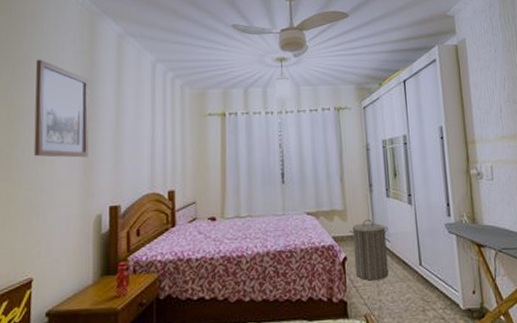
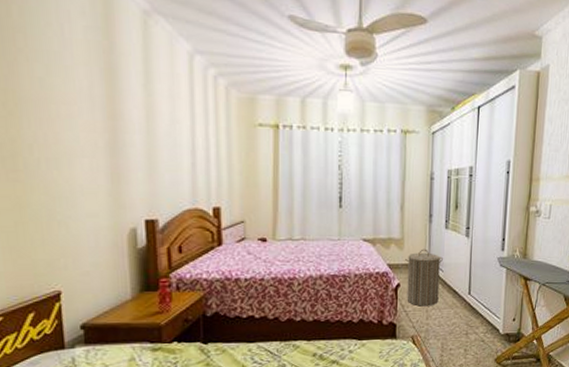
wall art: present [33,59,90,158] -> none [32,31,115,163]

